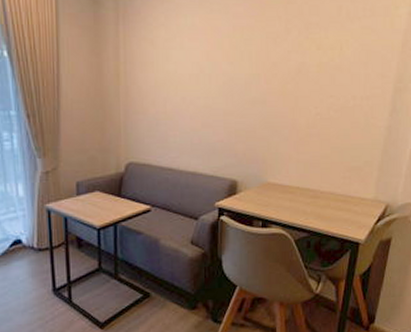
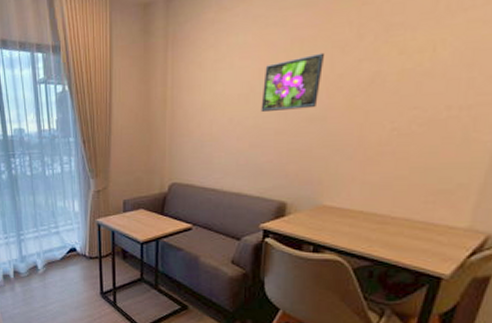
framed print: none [210,41,262,94] -> present [261,52,325,113]

